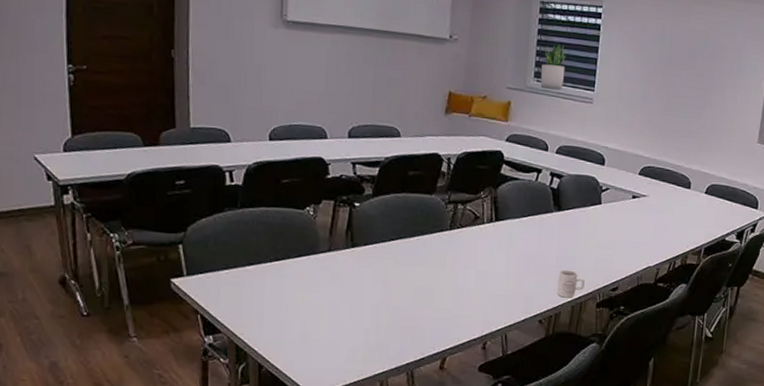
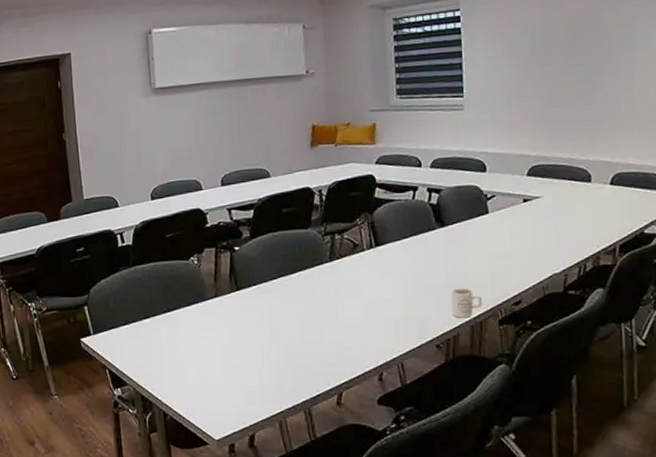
planter: present [540,42,566,90] -> none [403,55,429,104]

